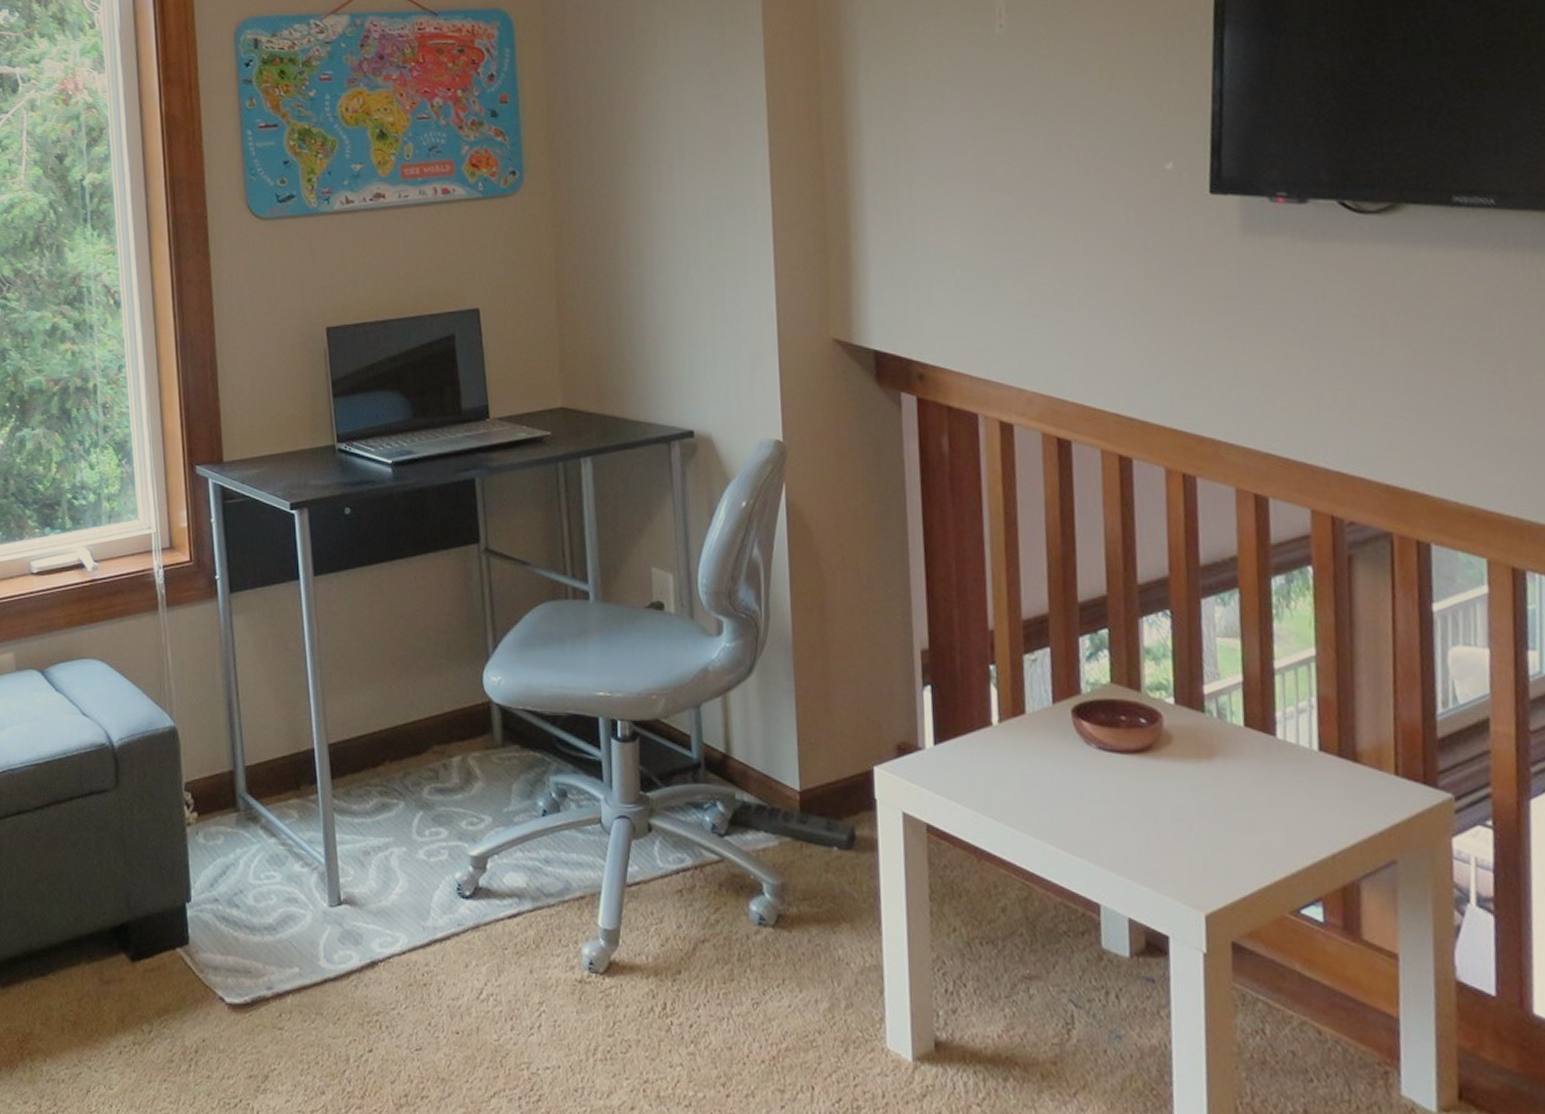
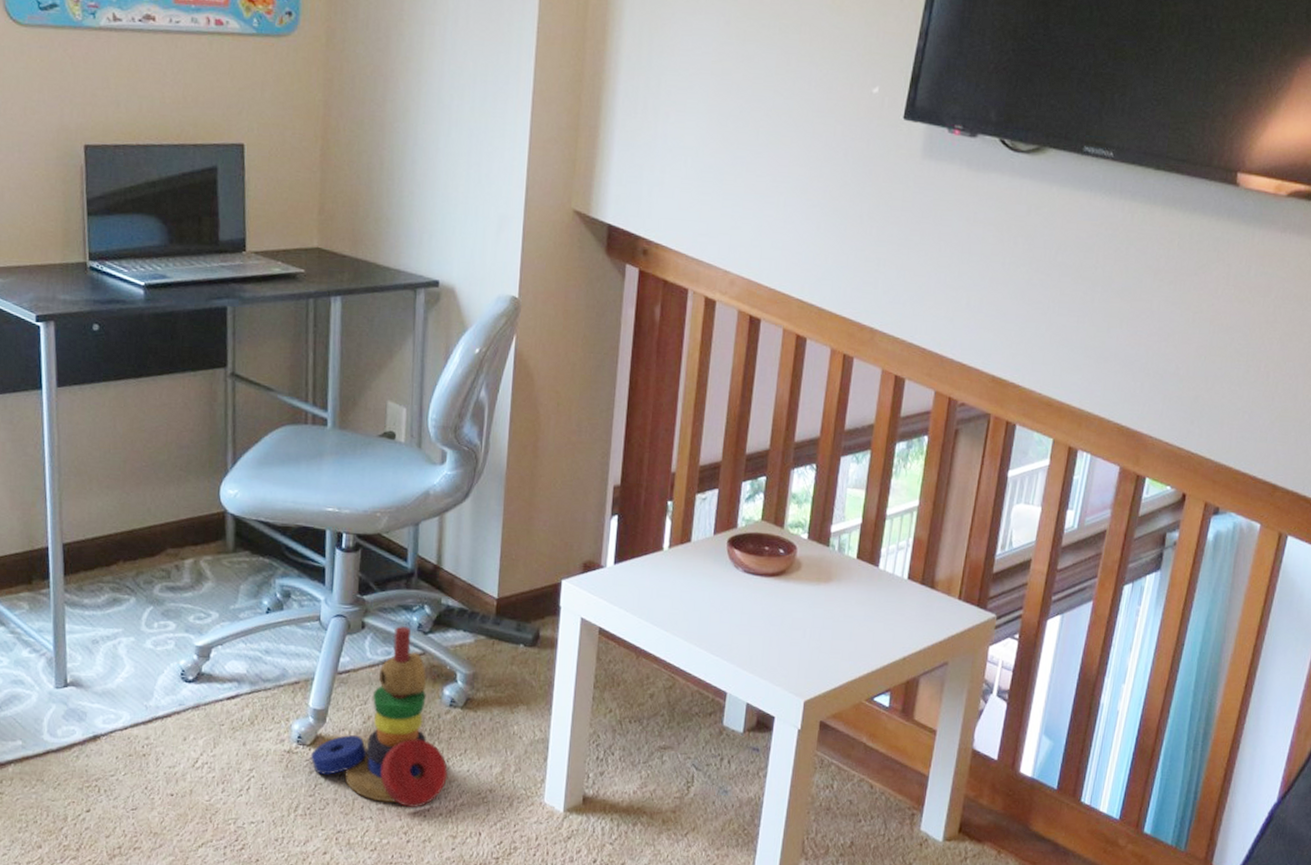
stacking toy: none [606,828,767,1052] -> present [311,626,449,807]

